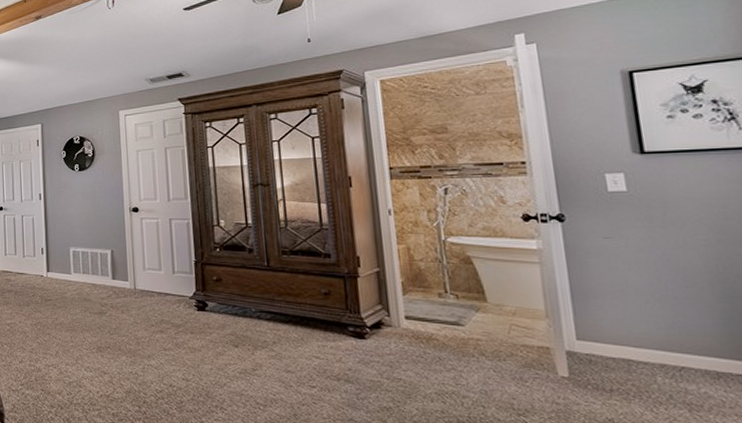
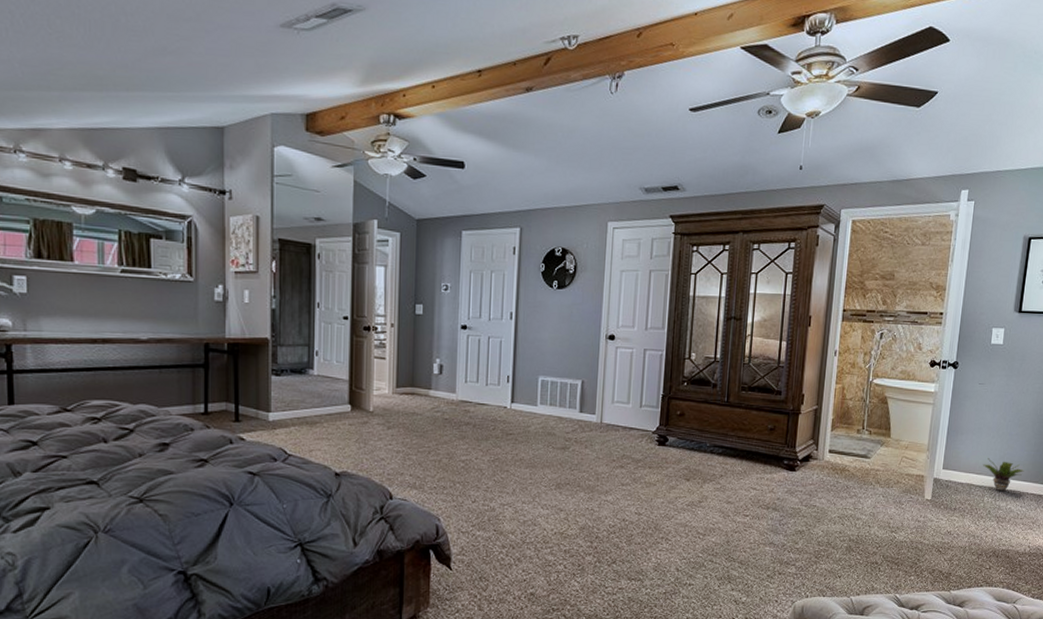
potted plant: none [639,327,716,371] -> present [982,458,1024,492]

